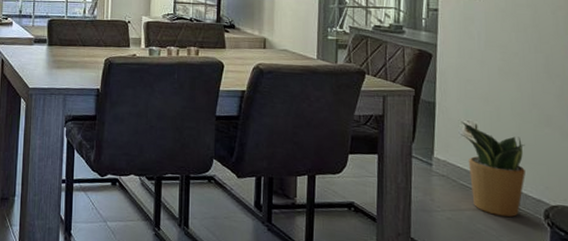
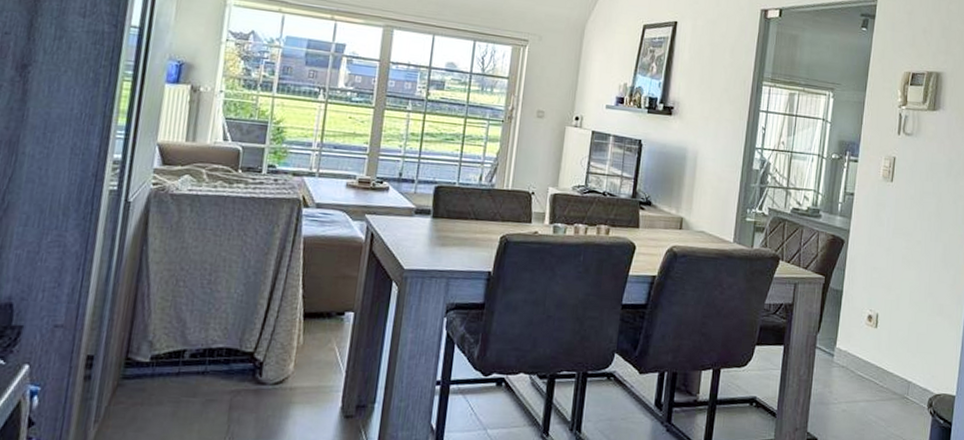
potted plant: present [460,121,525,218] -> none [862,310,918,408]

